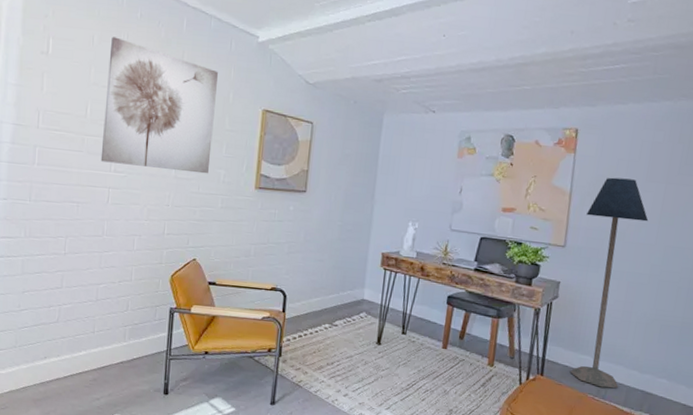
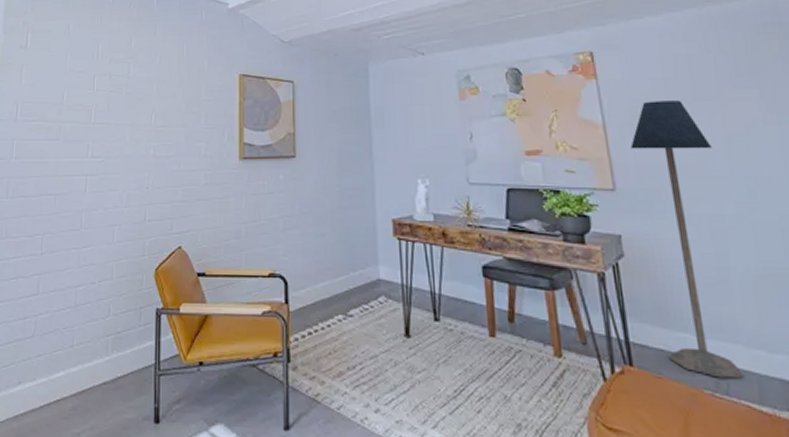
wall art: present [100,36,218,174] -> none [77,23,191,149]

